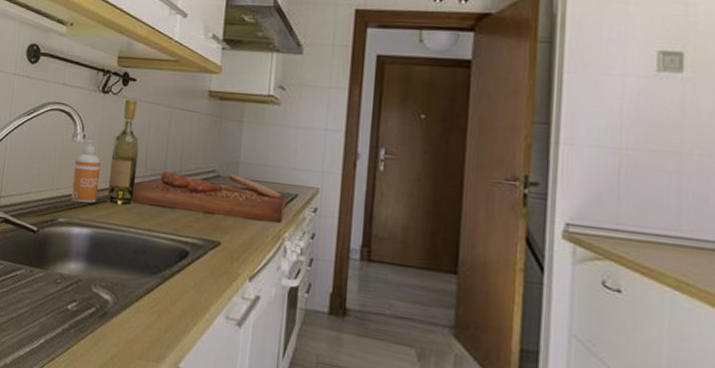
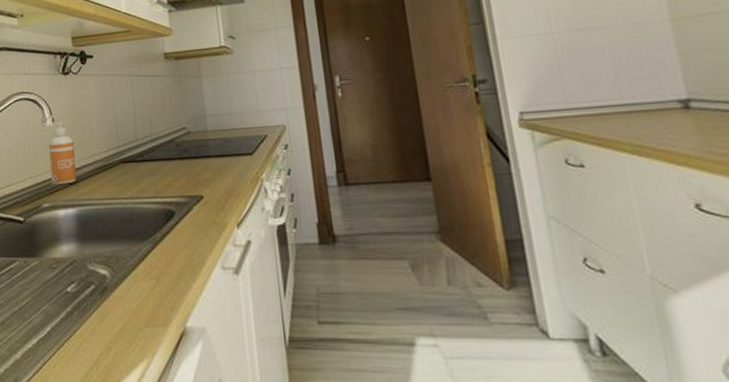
bottle: present [106,100,140,206] -> none [82,76,112,180]
cutting board: present [132,171,286,223] -> none [109,128,258,175]

